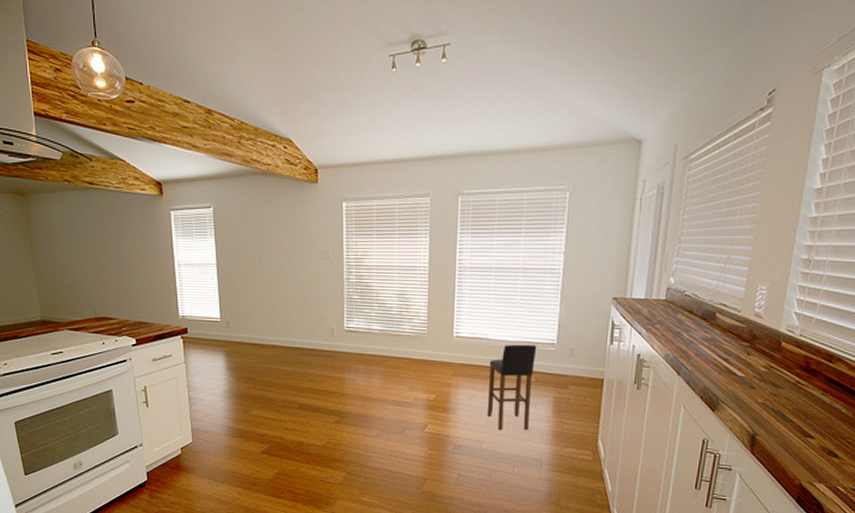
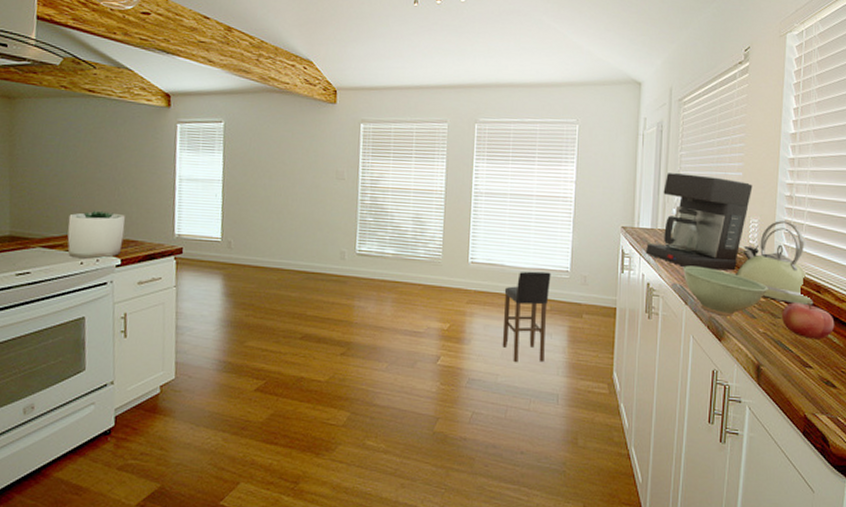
planter: none [87,295,136,339] -> present [67,210,126,259]
coffee maker: none [638,239,764,341] -> present [646,173,753,271]
bowl: none [677,336,772,387] -> present [683,265,768,316]
kettle: none [735,287,823,376] -> present [735,221,813,306]
fruit: none [784,372,846,410] -> present [781,302,835,340]

